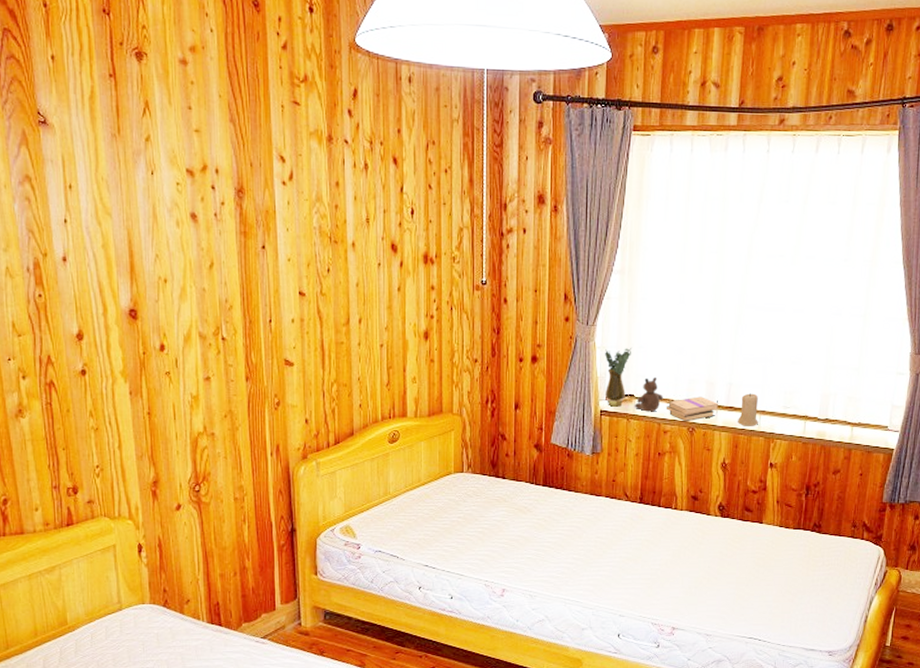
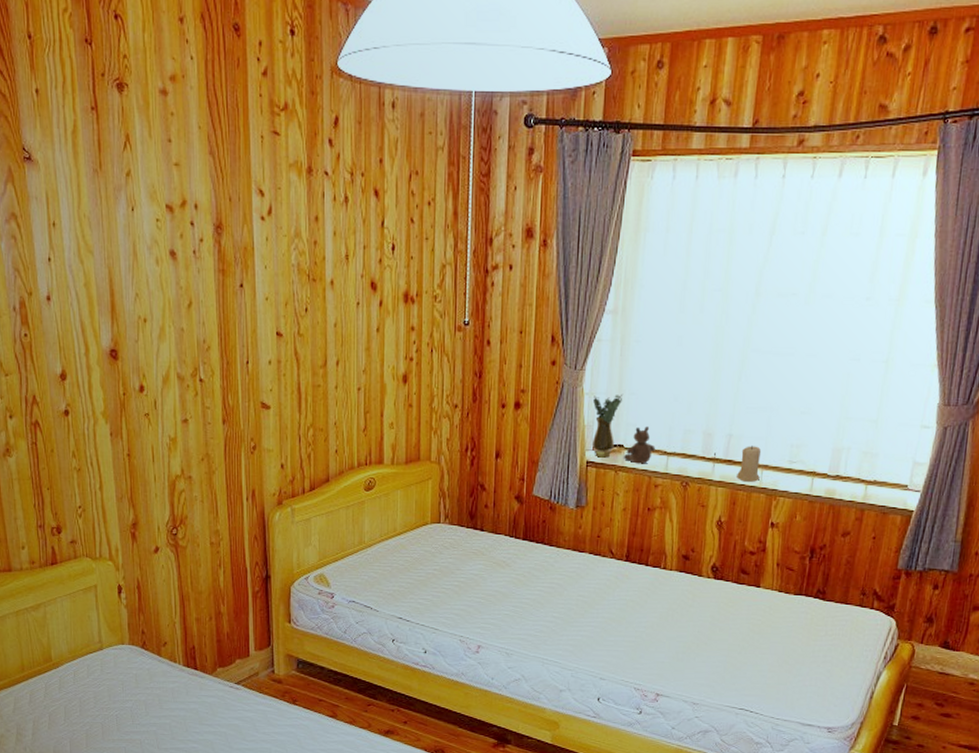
books: present [666,396,718,422] -> none [657,448,716,476]

